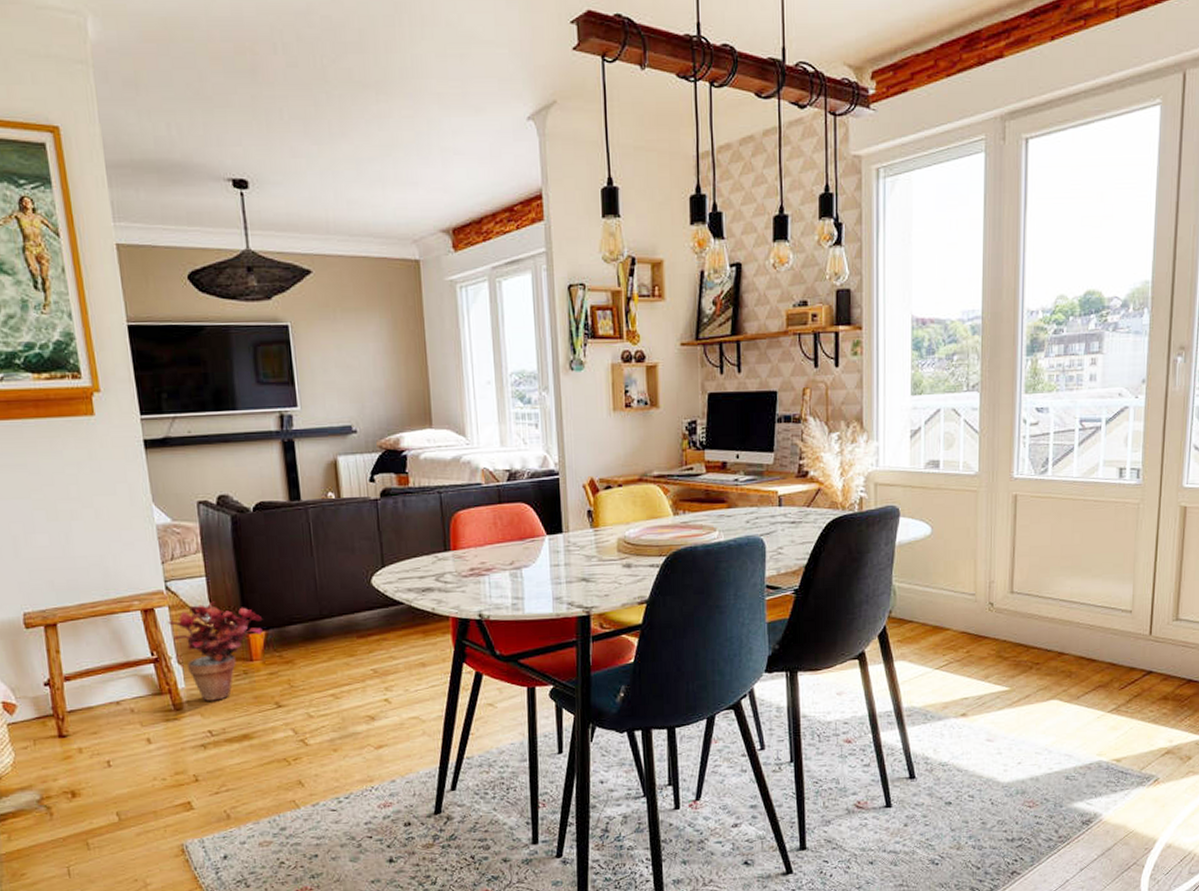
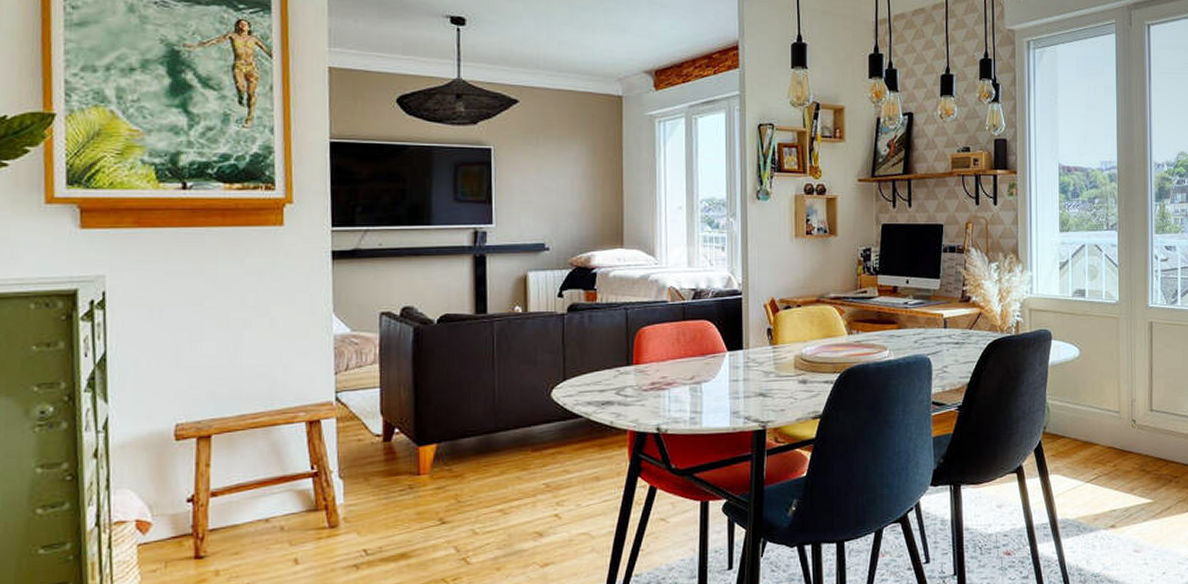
potted plant: present [167,601,263,701] -> none [333,413,435,518]

